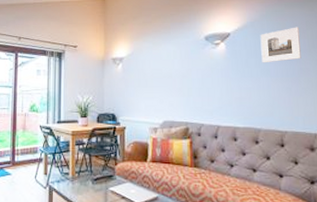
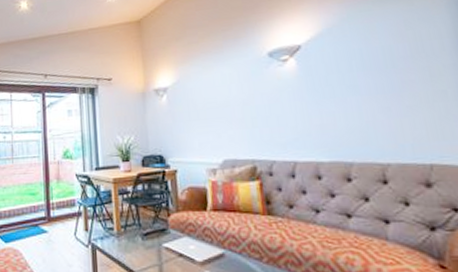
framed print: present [260,27,301,63] -> none [341,28,402,79]

